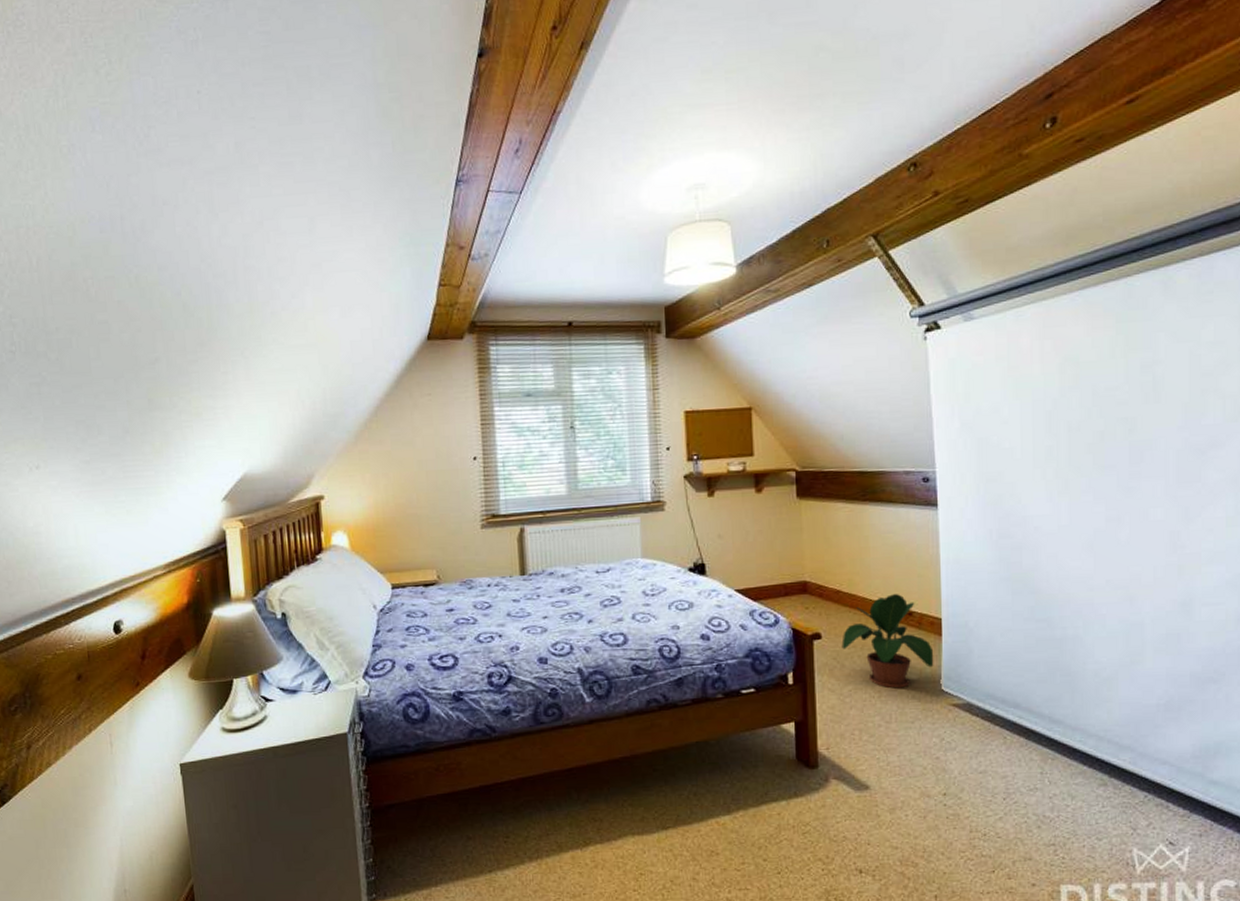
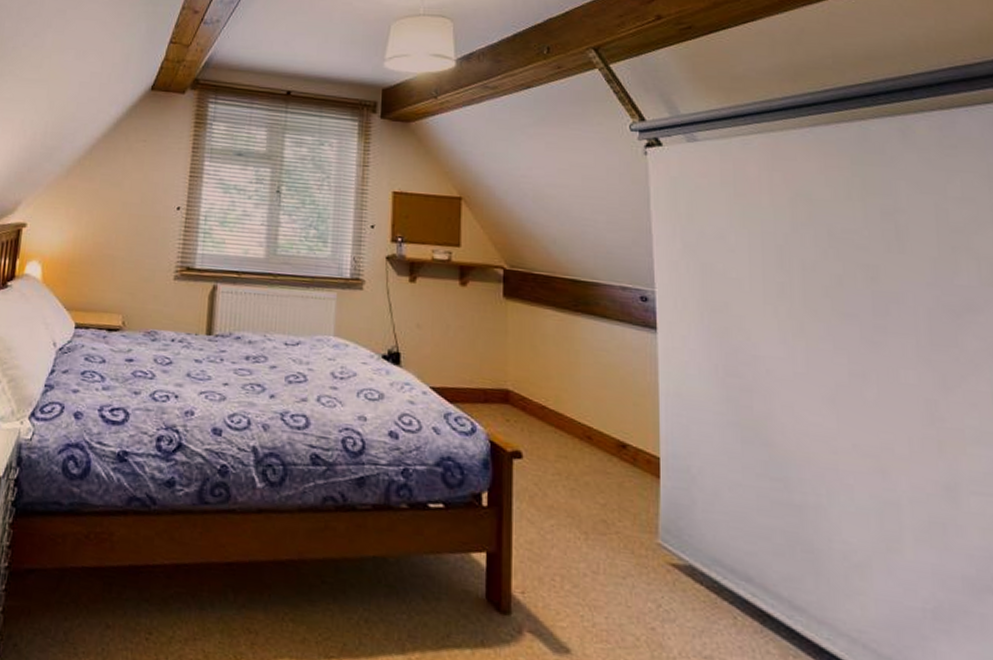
potted plant: present [841,594,934,689] -> none [545,420,650,534]

